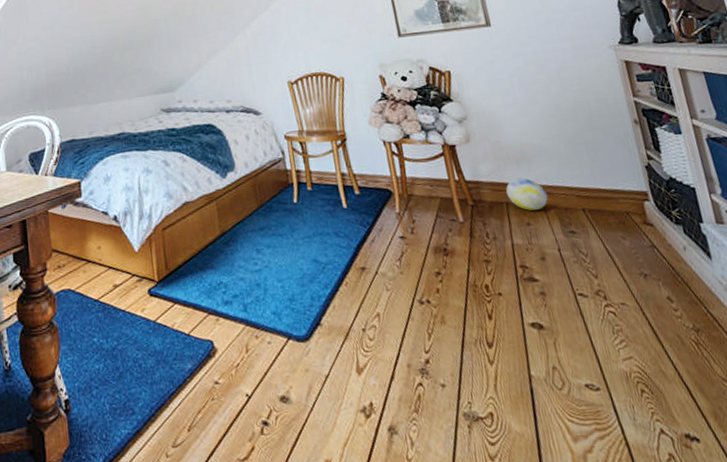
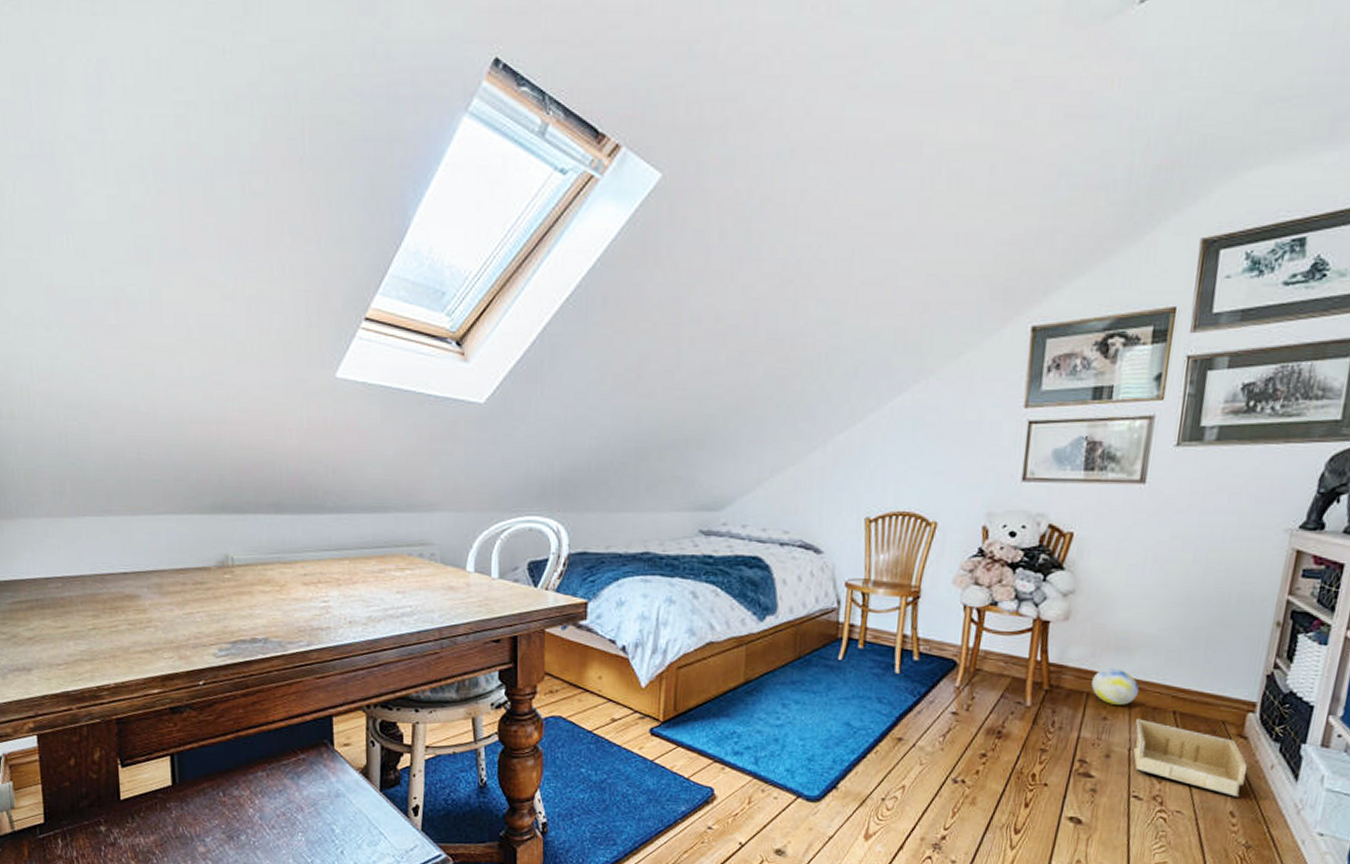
storage bin: none [555,220,668,282] -> present [1133,718,1247,797]

